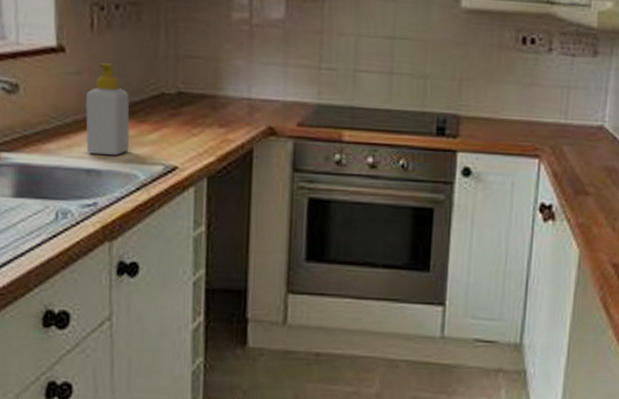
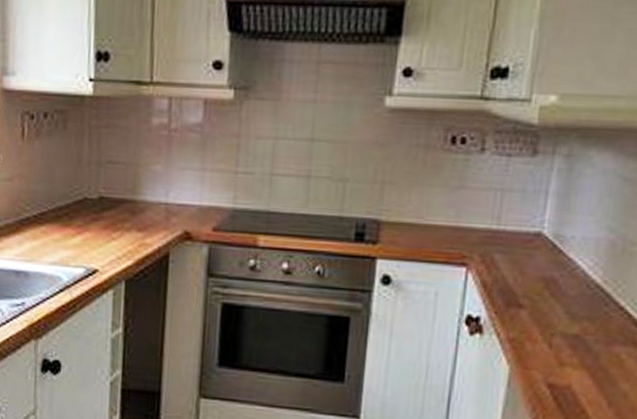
soap bottle: present [86,62,130,156] -> none [16,169,55,259]

